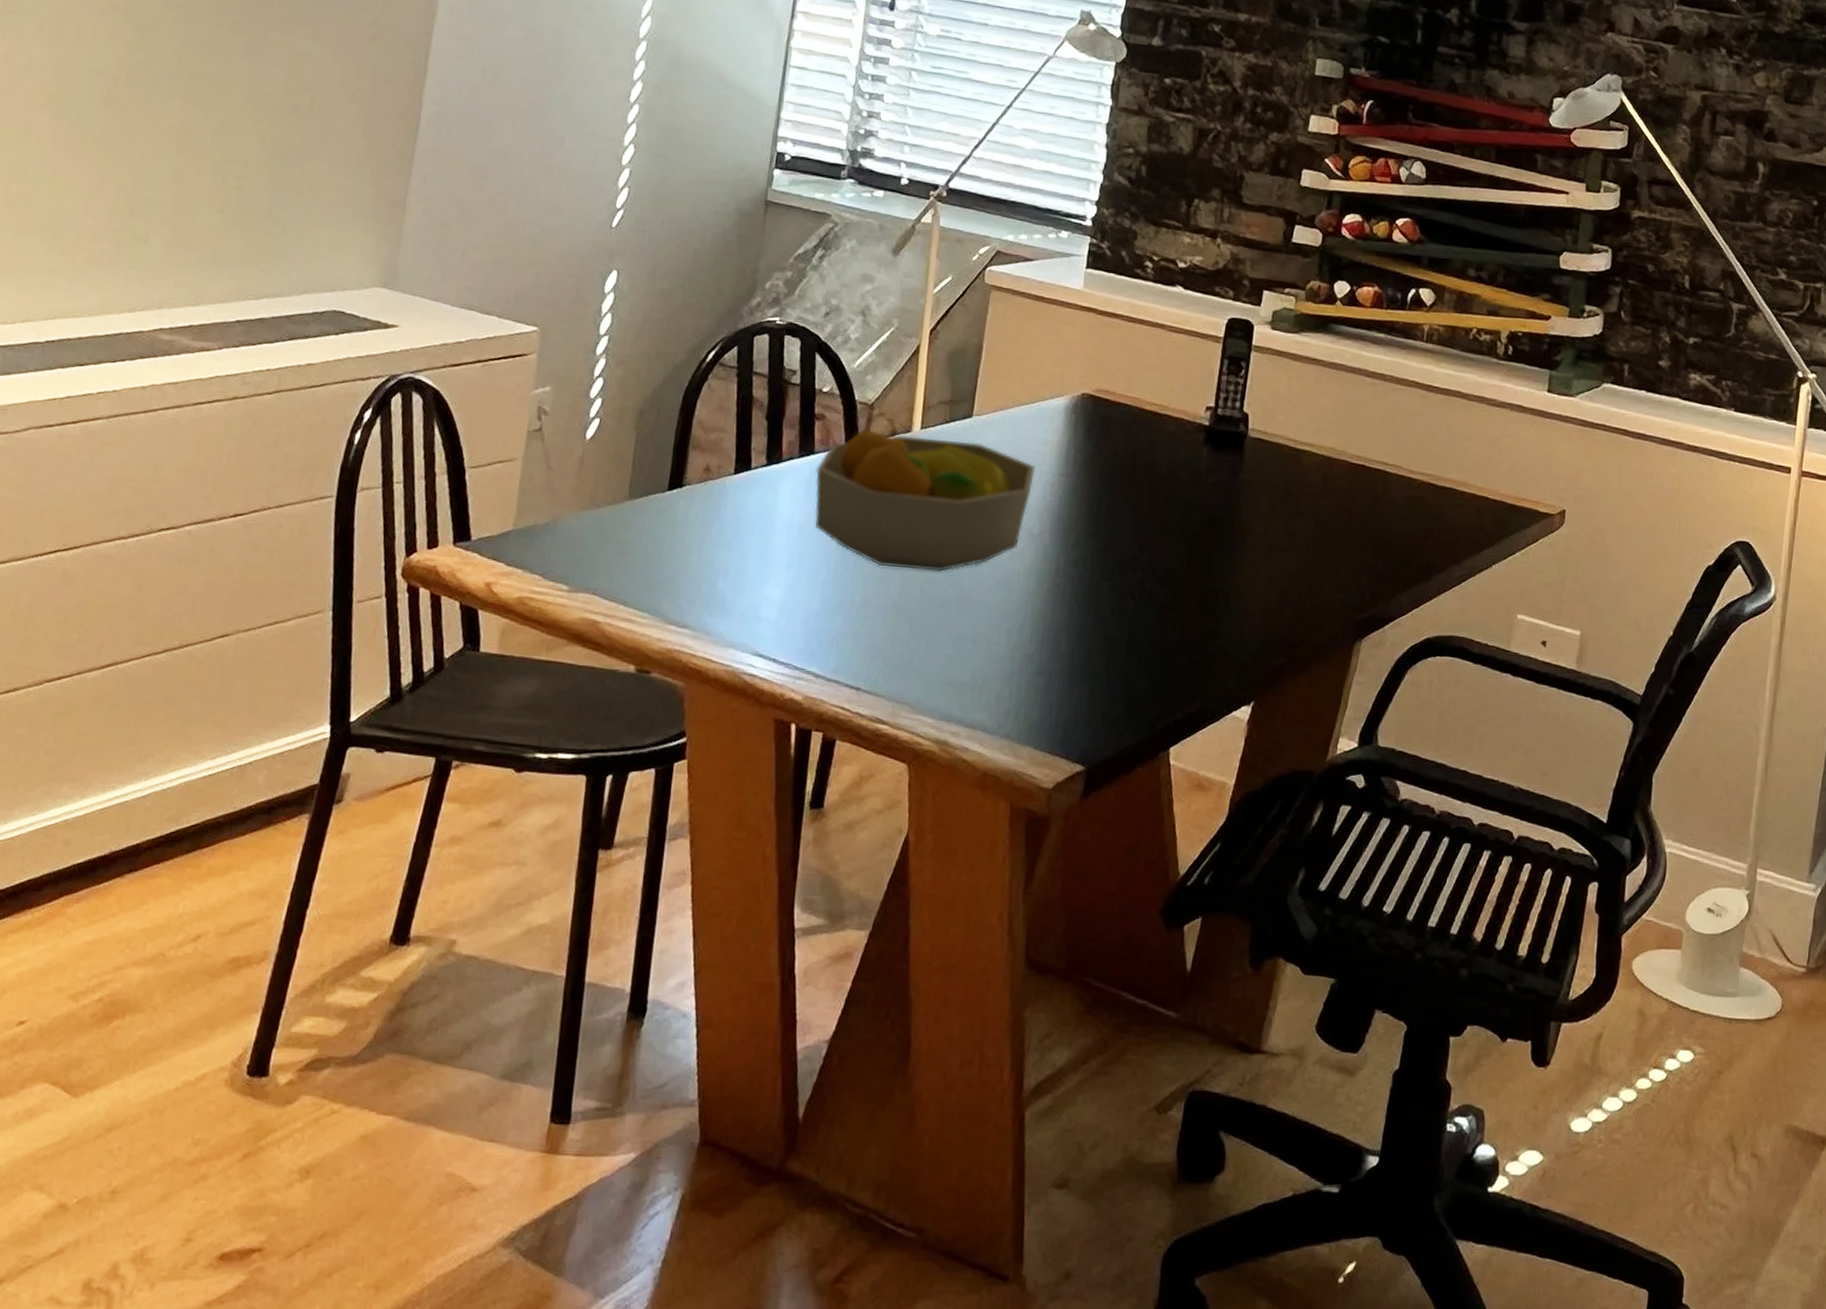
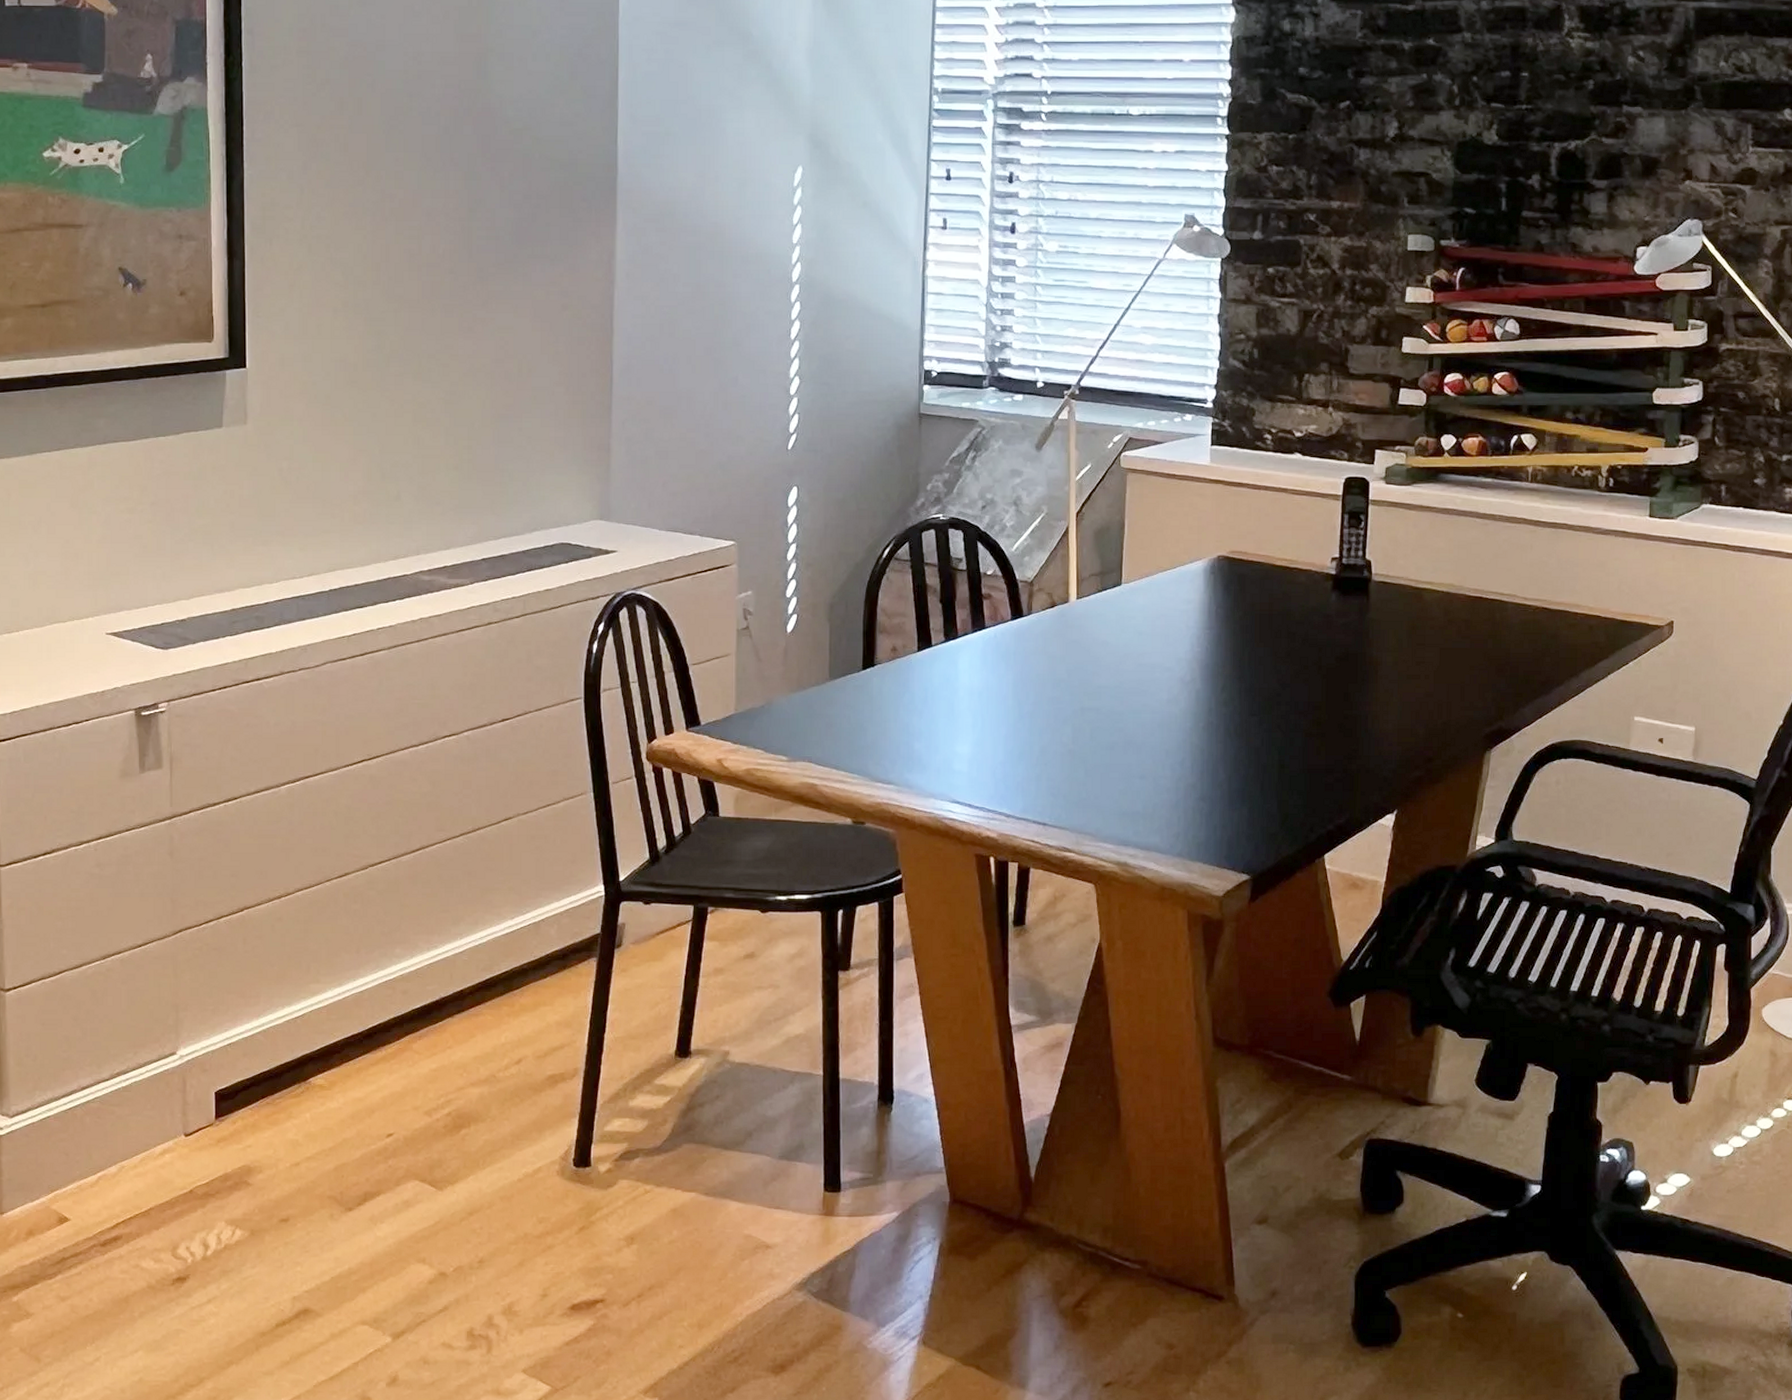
fruit bowl: present [814,428,1035,572] -> none [988,603,1182,720]

